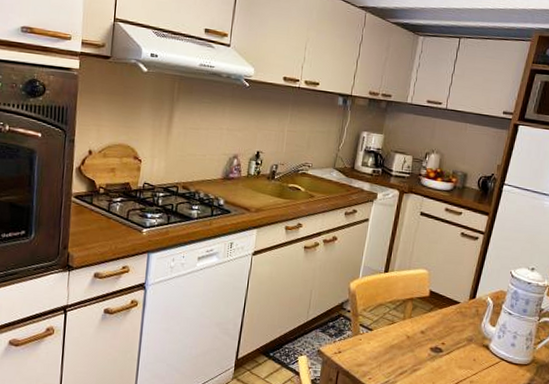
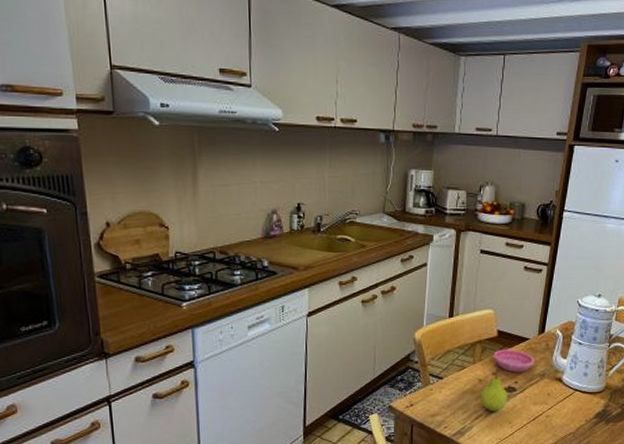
fruit: none [406,324,434,370] -> present [480,365,508,411]
saucer: none [423,309,463,334] -> present [493,349,534,372]

